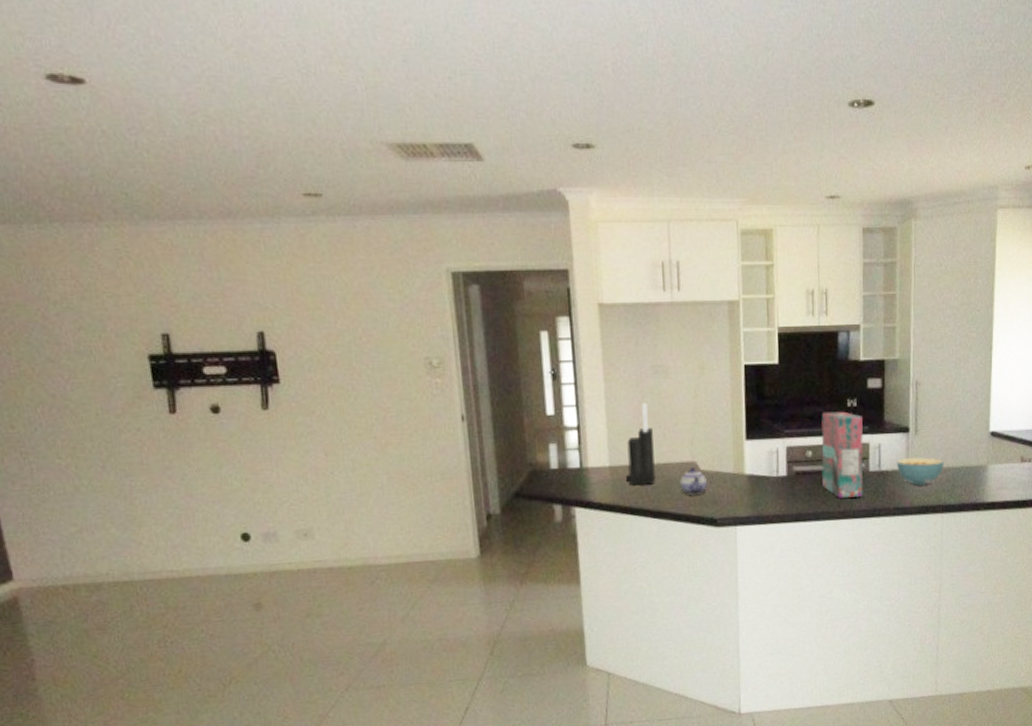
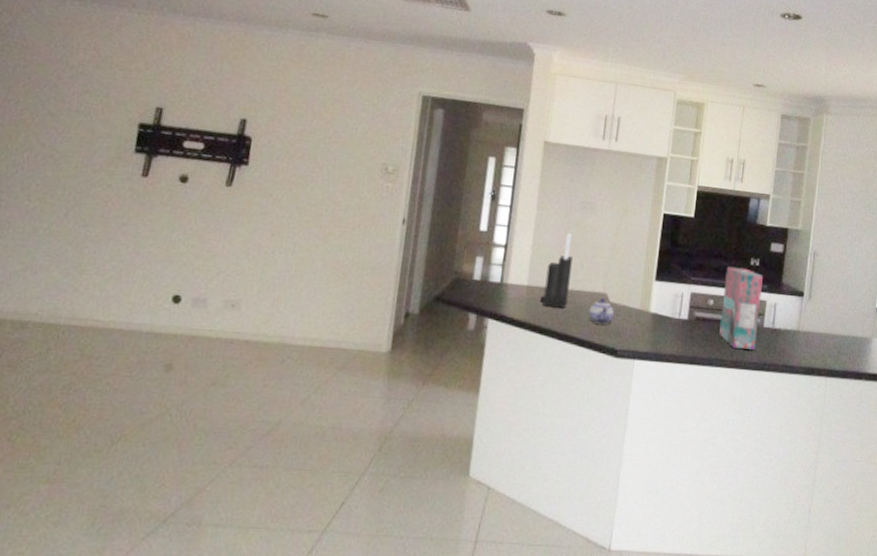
cereal bowl: present [897,456,945,486] -> none [789,319,833,348]

